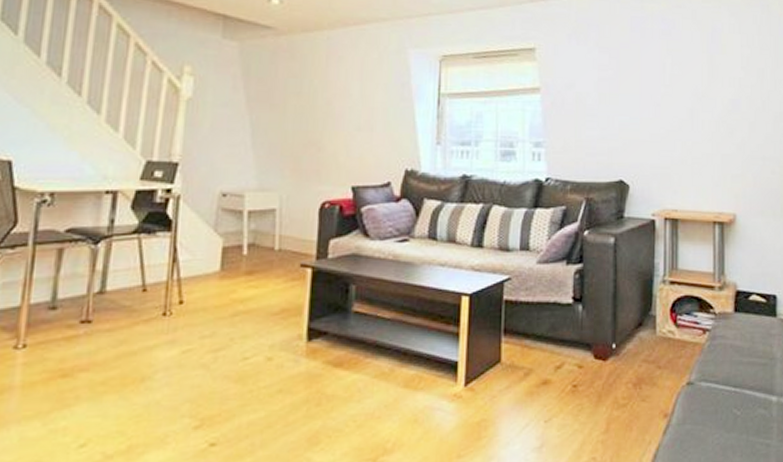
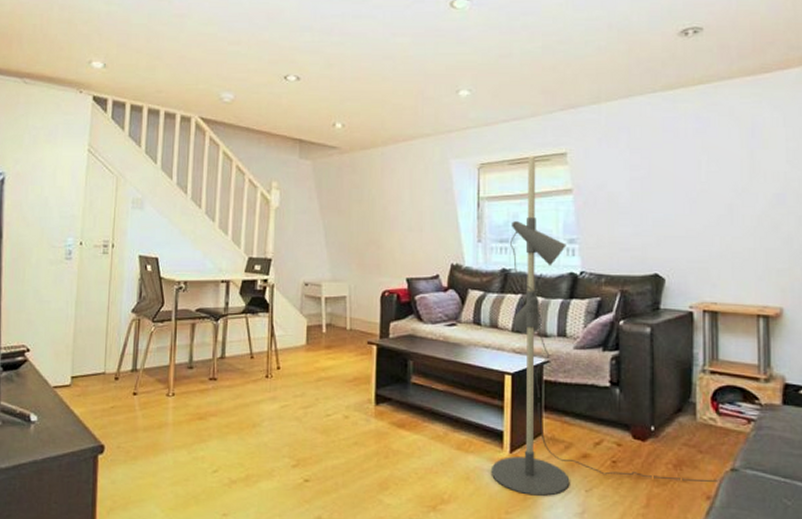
floor lamp: none [442,48,677,433] -> present [490,154,721,496]

